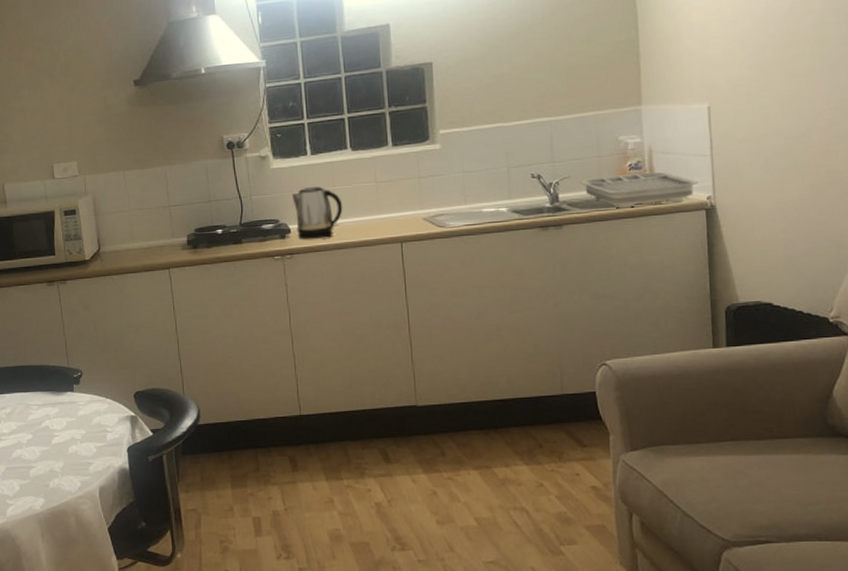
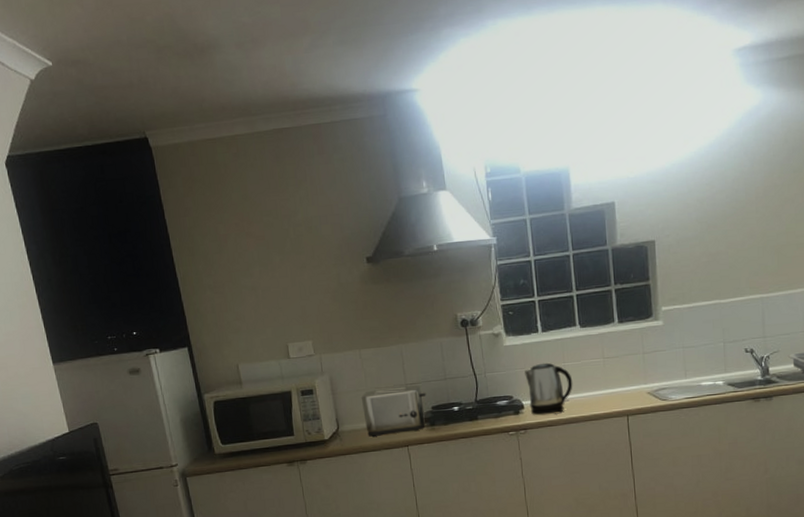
toaster: none [124,207,189,258] -> present [362,385,426,437]

